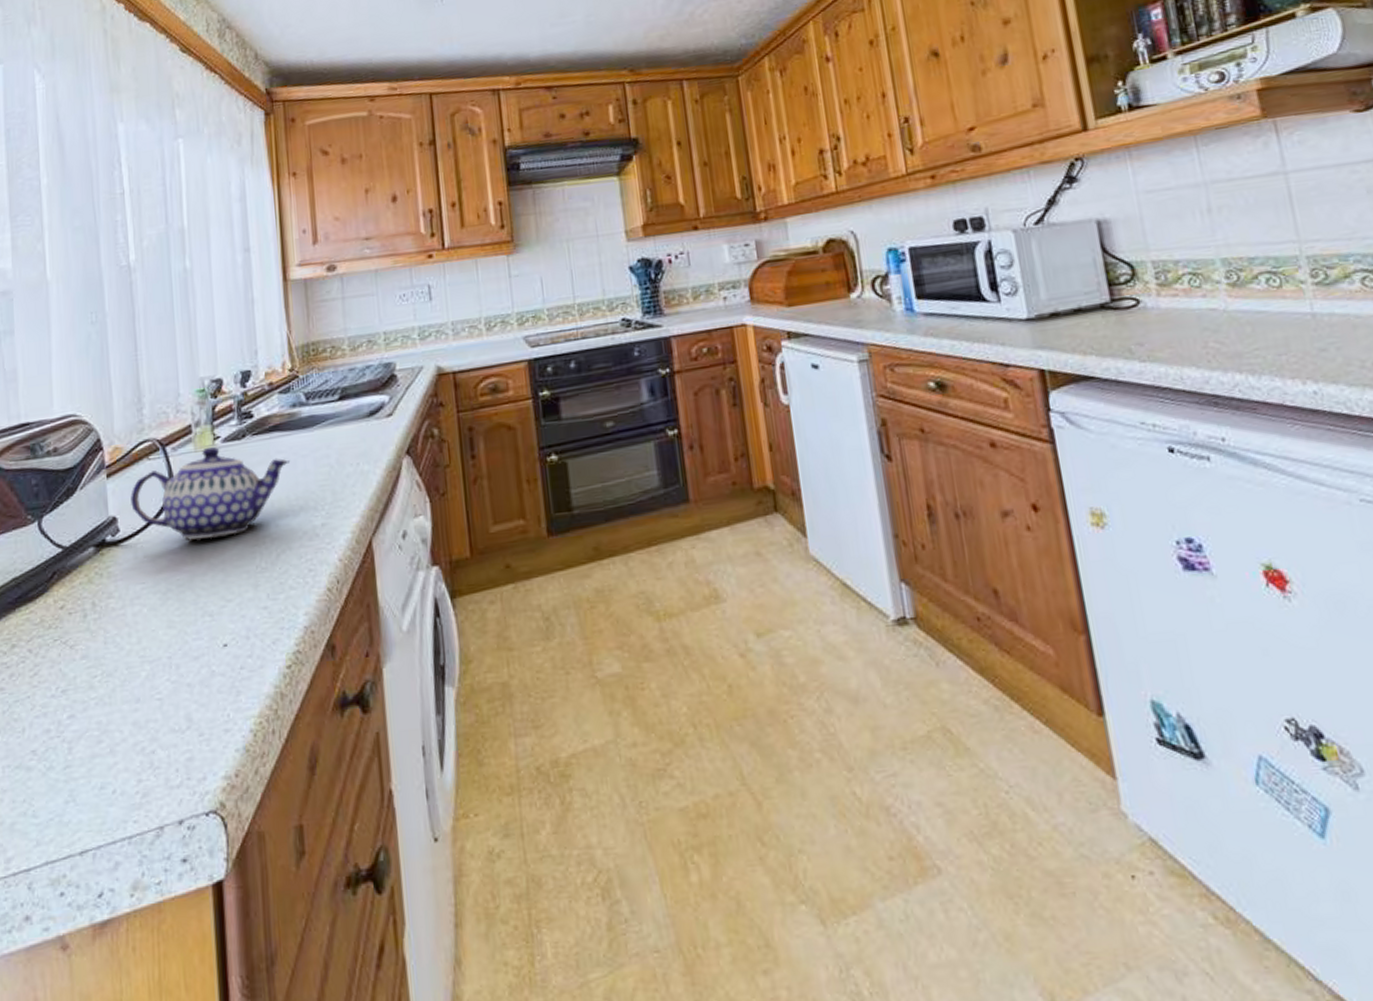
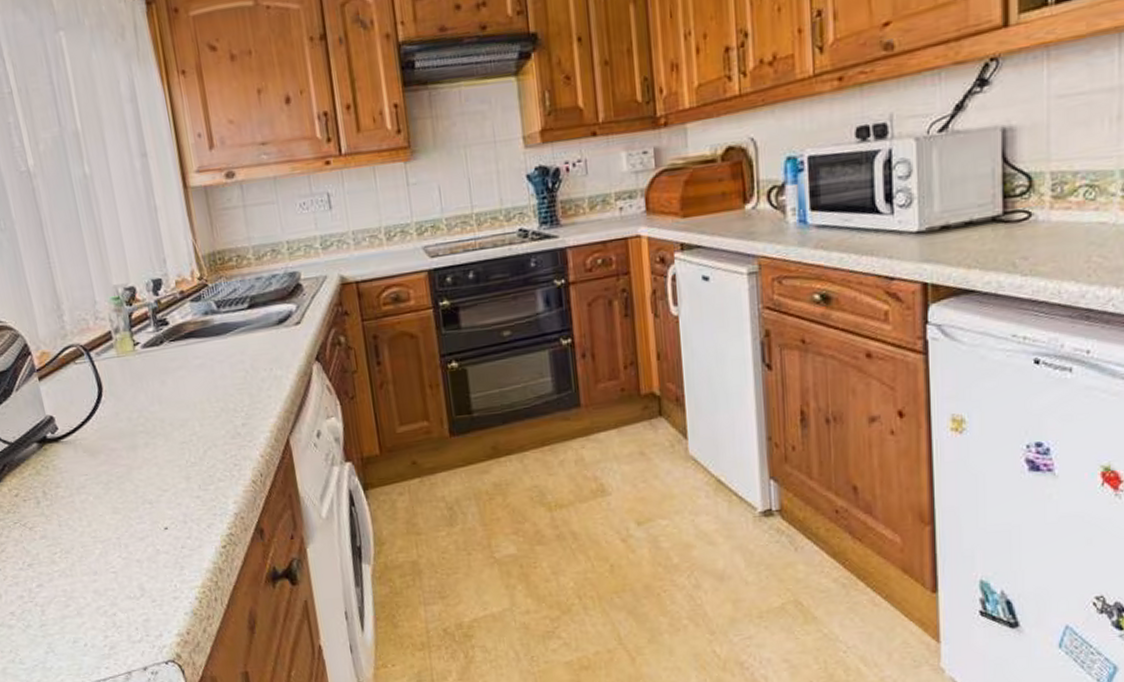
teapot: present [130,447,291,541] -> none [63,352,208,438]

